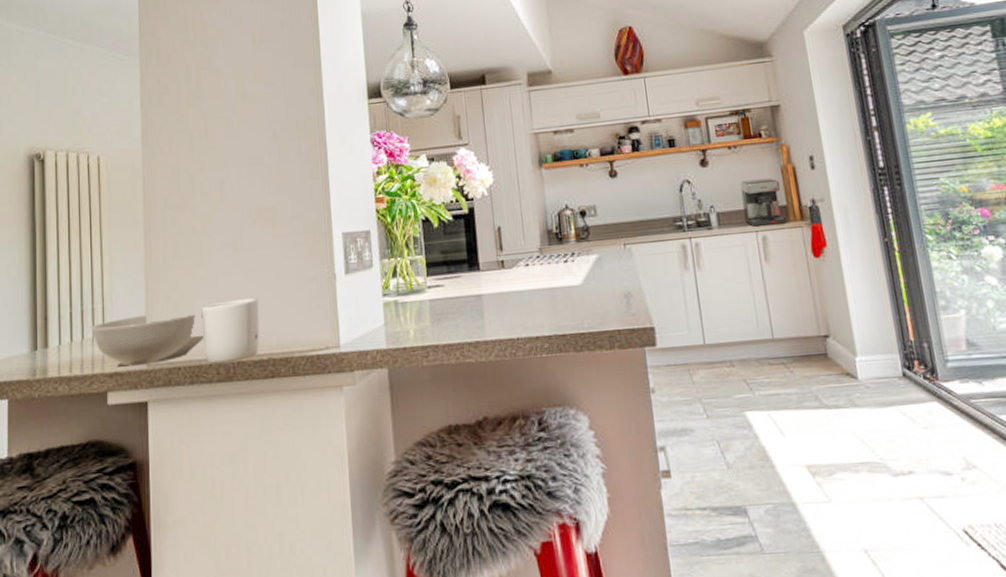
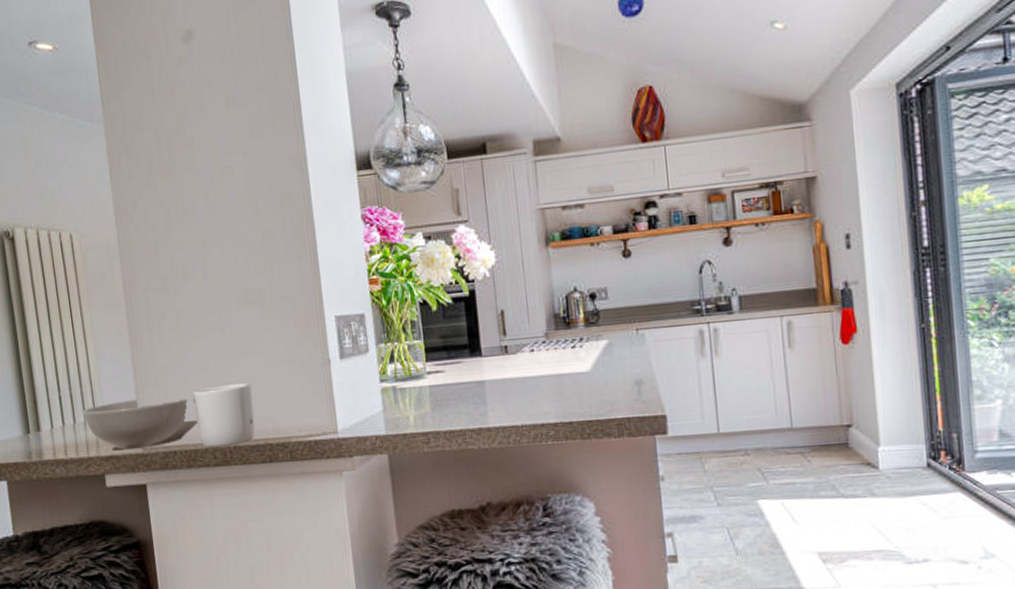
coffee maker: present [740,178,786,227] -> none [766,258,815,311]

